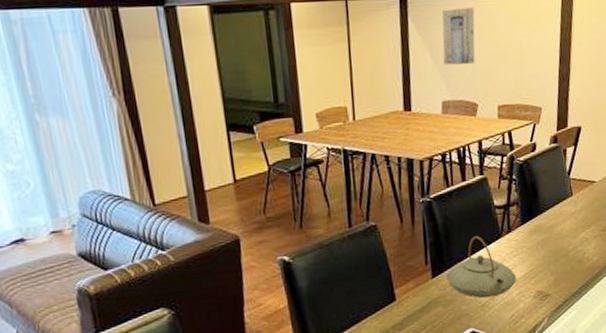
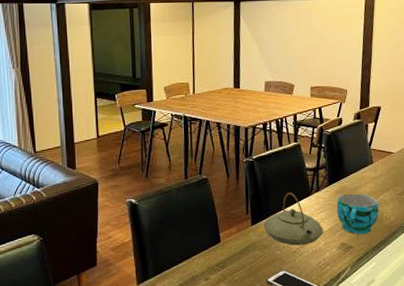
wall art: present [442,8,475,65] -> none [267,10,294,54]
cup: none [531,232,580,280] -> present [336,193,379,235]

